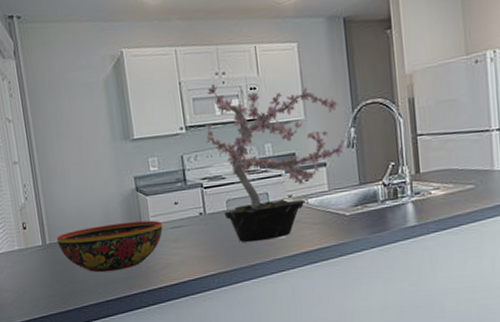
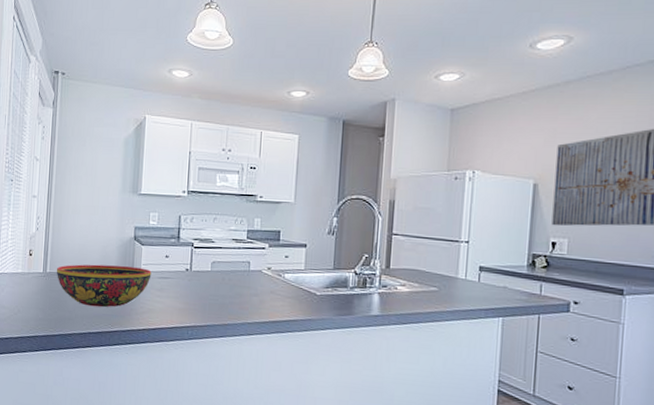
potted plant: present [205,83,345,242] -> none [203,157,326,305]

